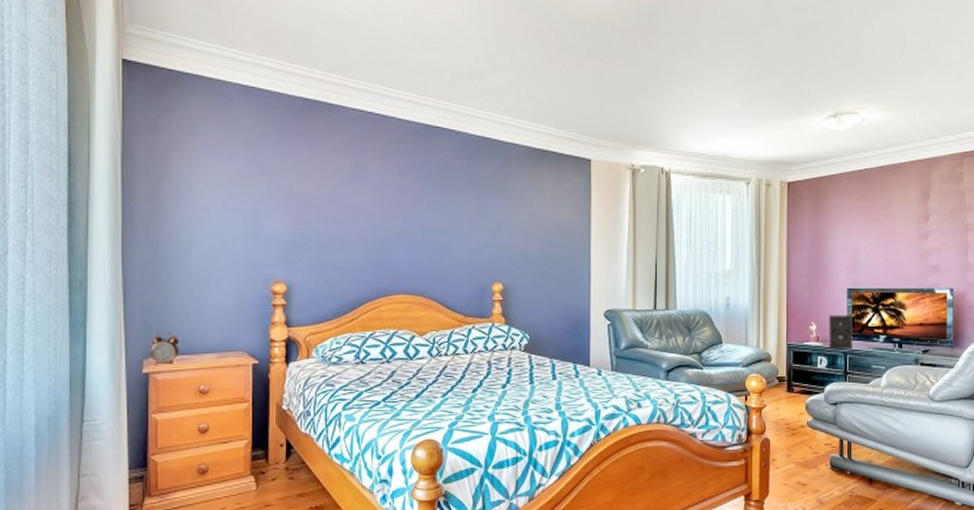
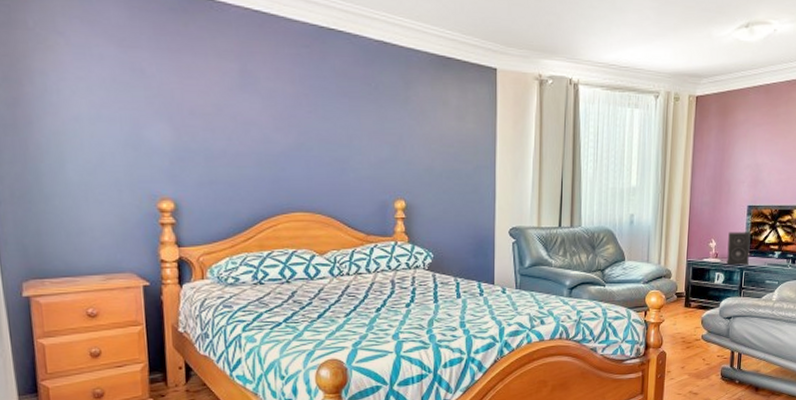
alarm clock: present [150,332,180,365] -> none [28,253,62,288]

